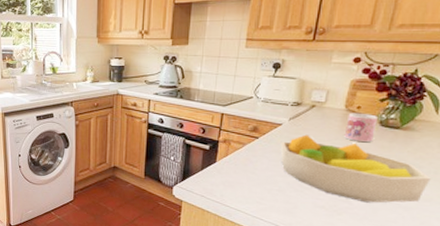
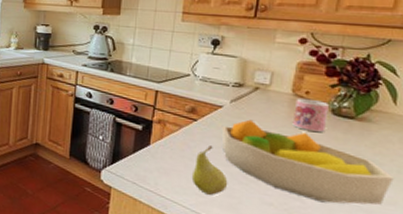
fruit: none [253,160,285,202] -> present [191,145,228,195]

